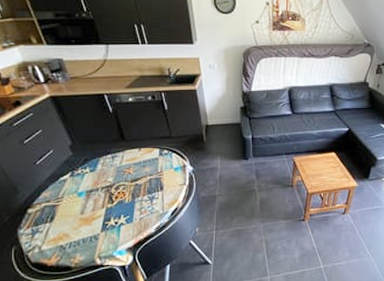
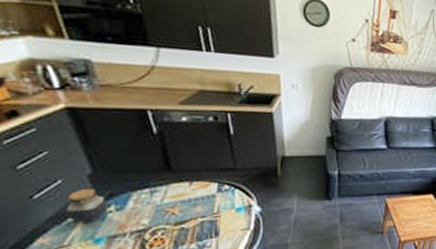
jar: none [57,155,86,181] -> present [66,188,110,223]

